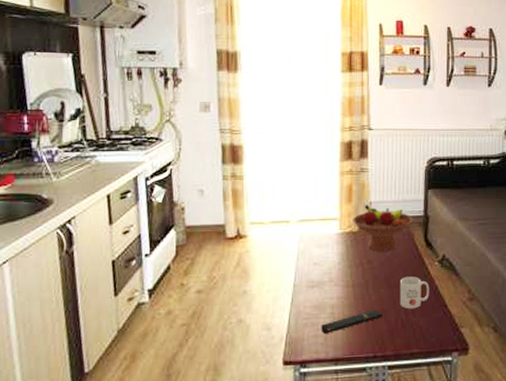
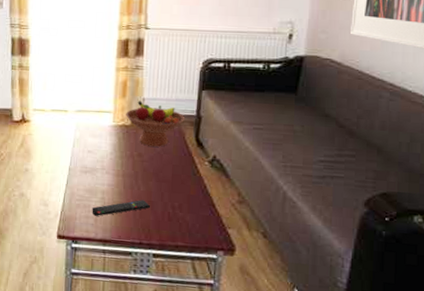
mug: present [399,277,430,309] -> none [167,173,198,205]

